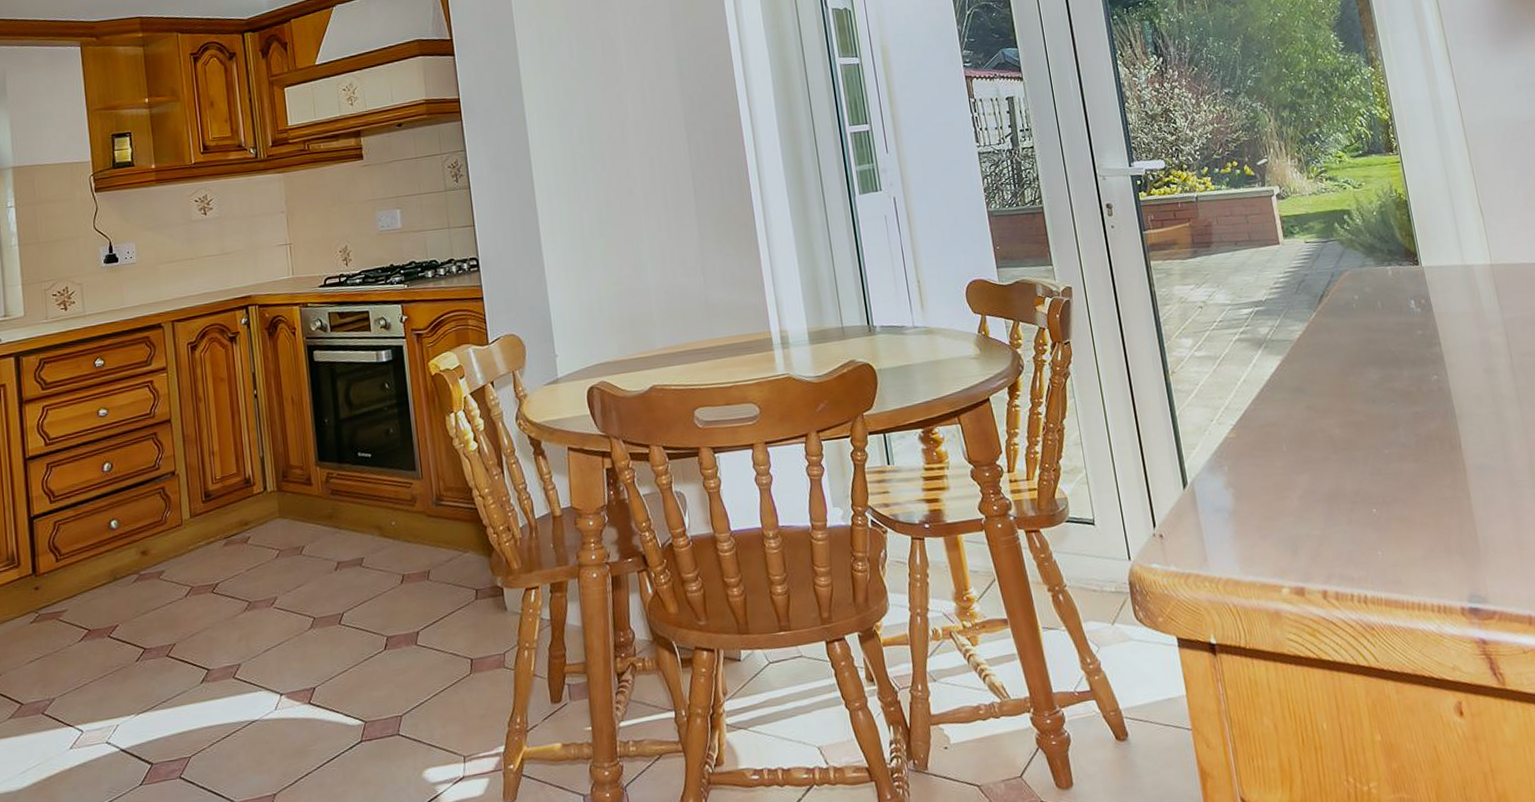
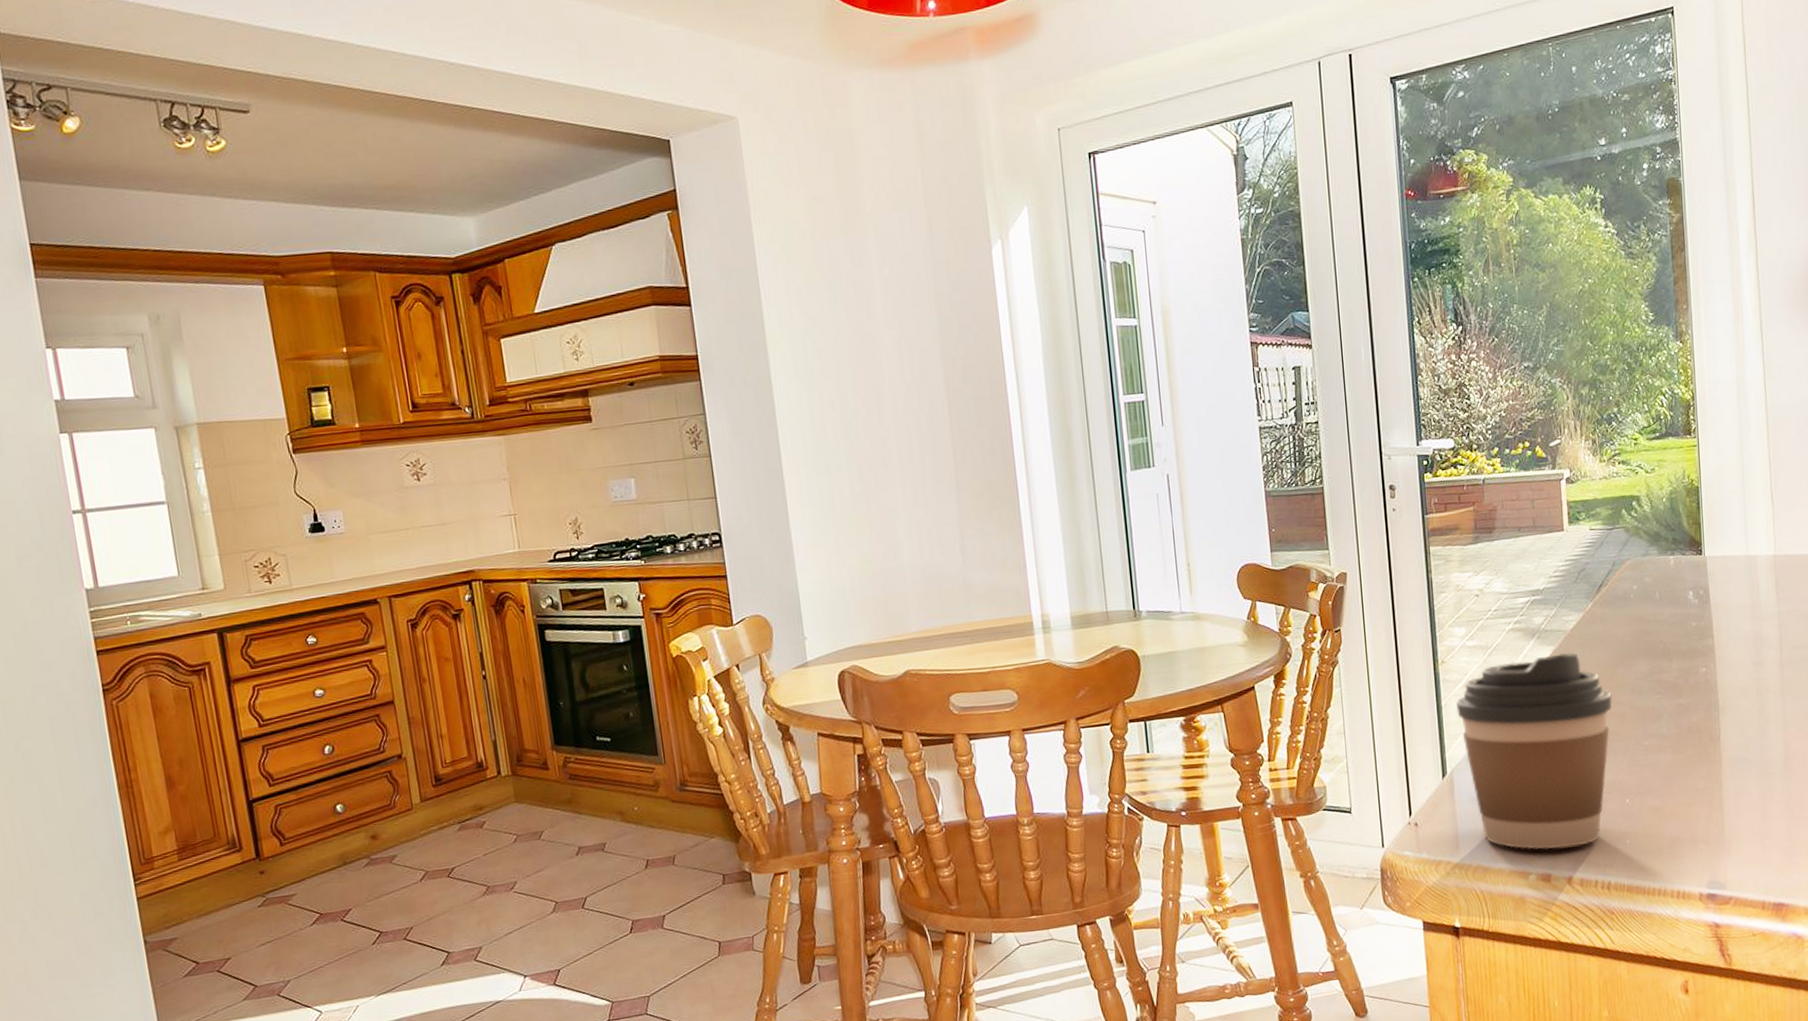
coffee cup: none [1190,361,1350,562] -> present [1456,652,1612,850]

